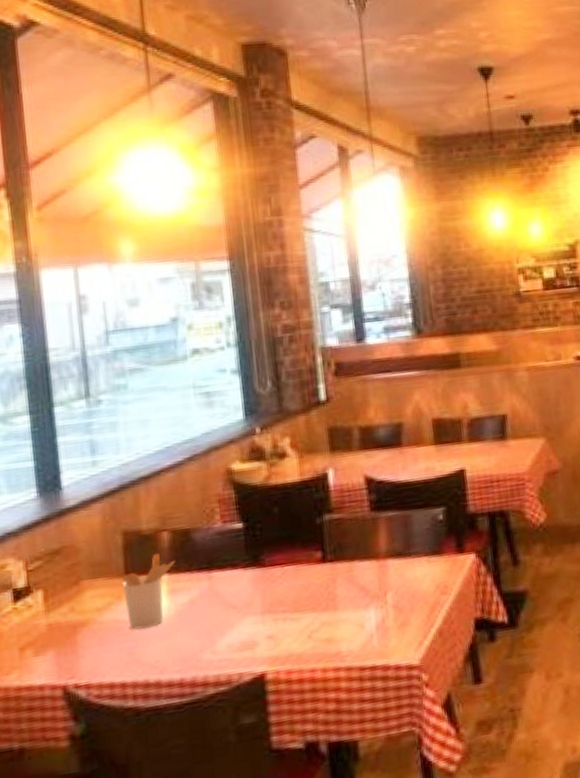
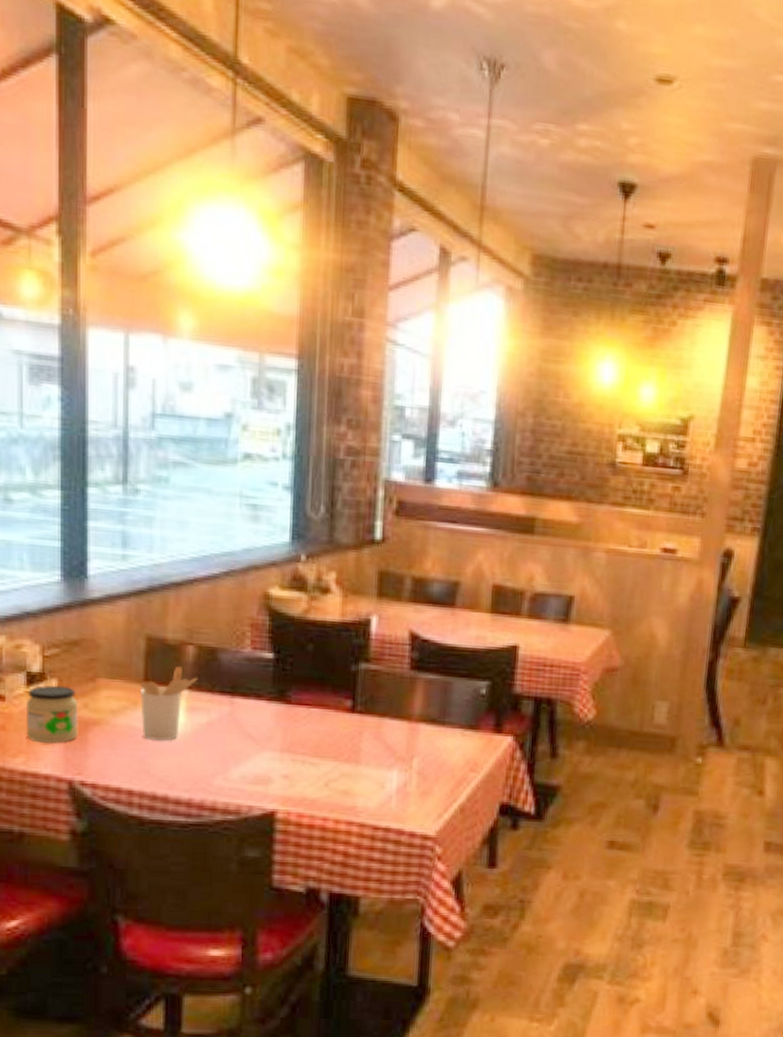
jar: none [14,595,68,655] -> present [25,685,78,743]

